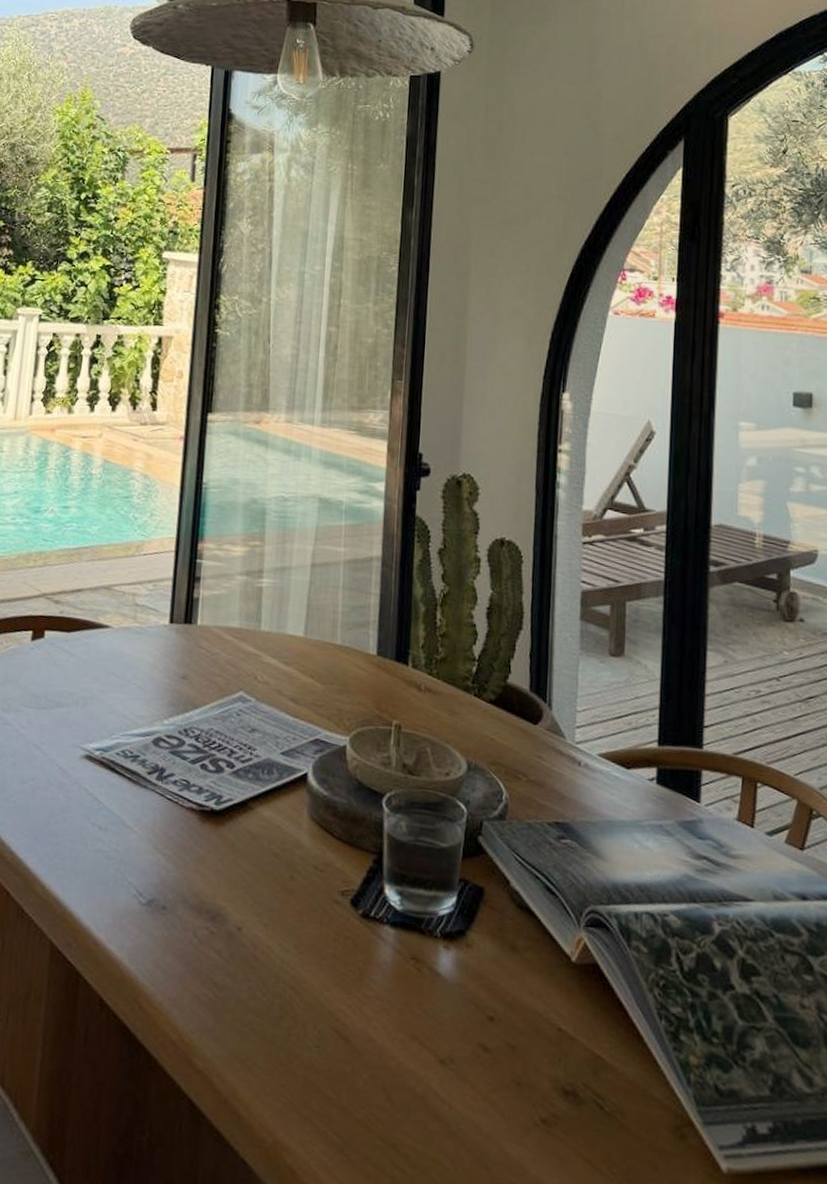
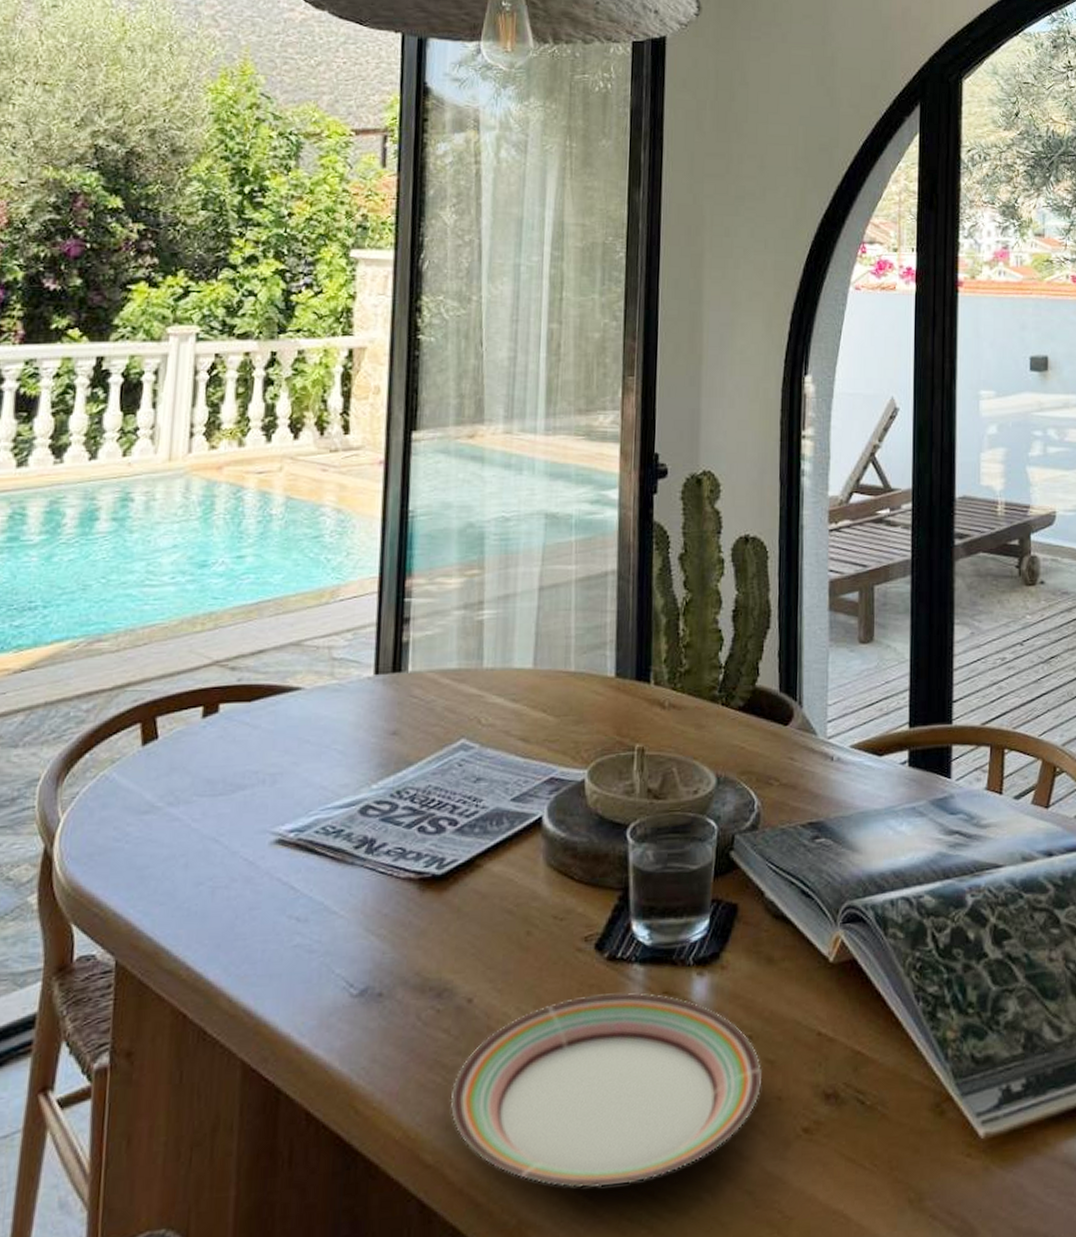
plate: none [219,945,502,1132] -> present [450,992,761,1187]

